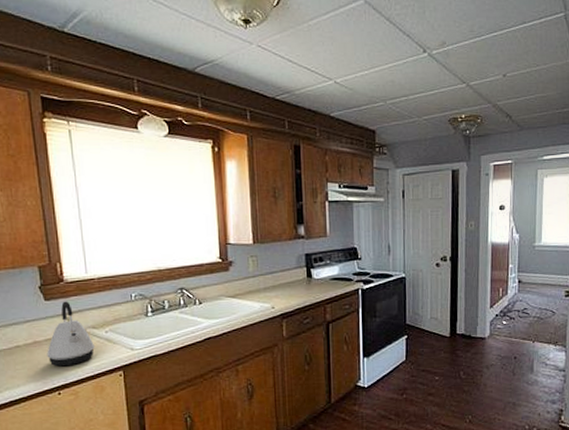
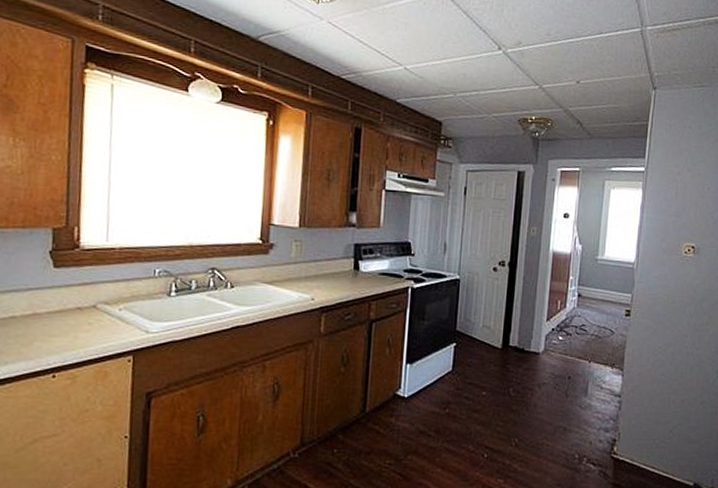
kettle: present [47,301,95,367] -> none [46,270,104,345]

